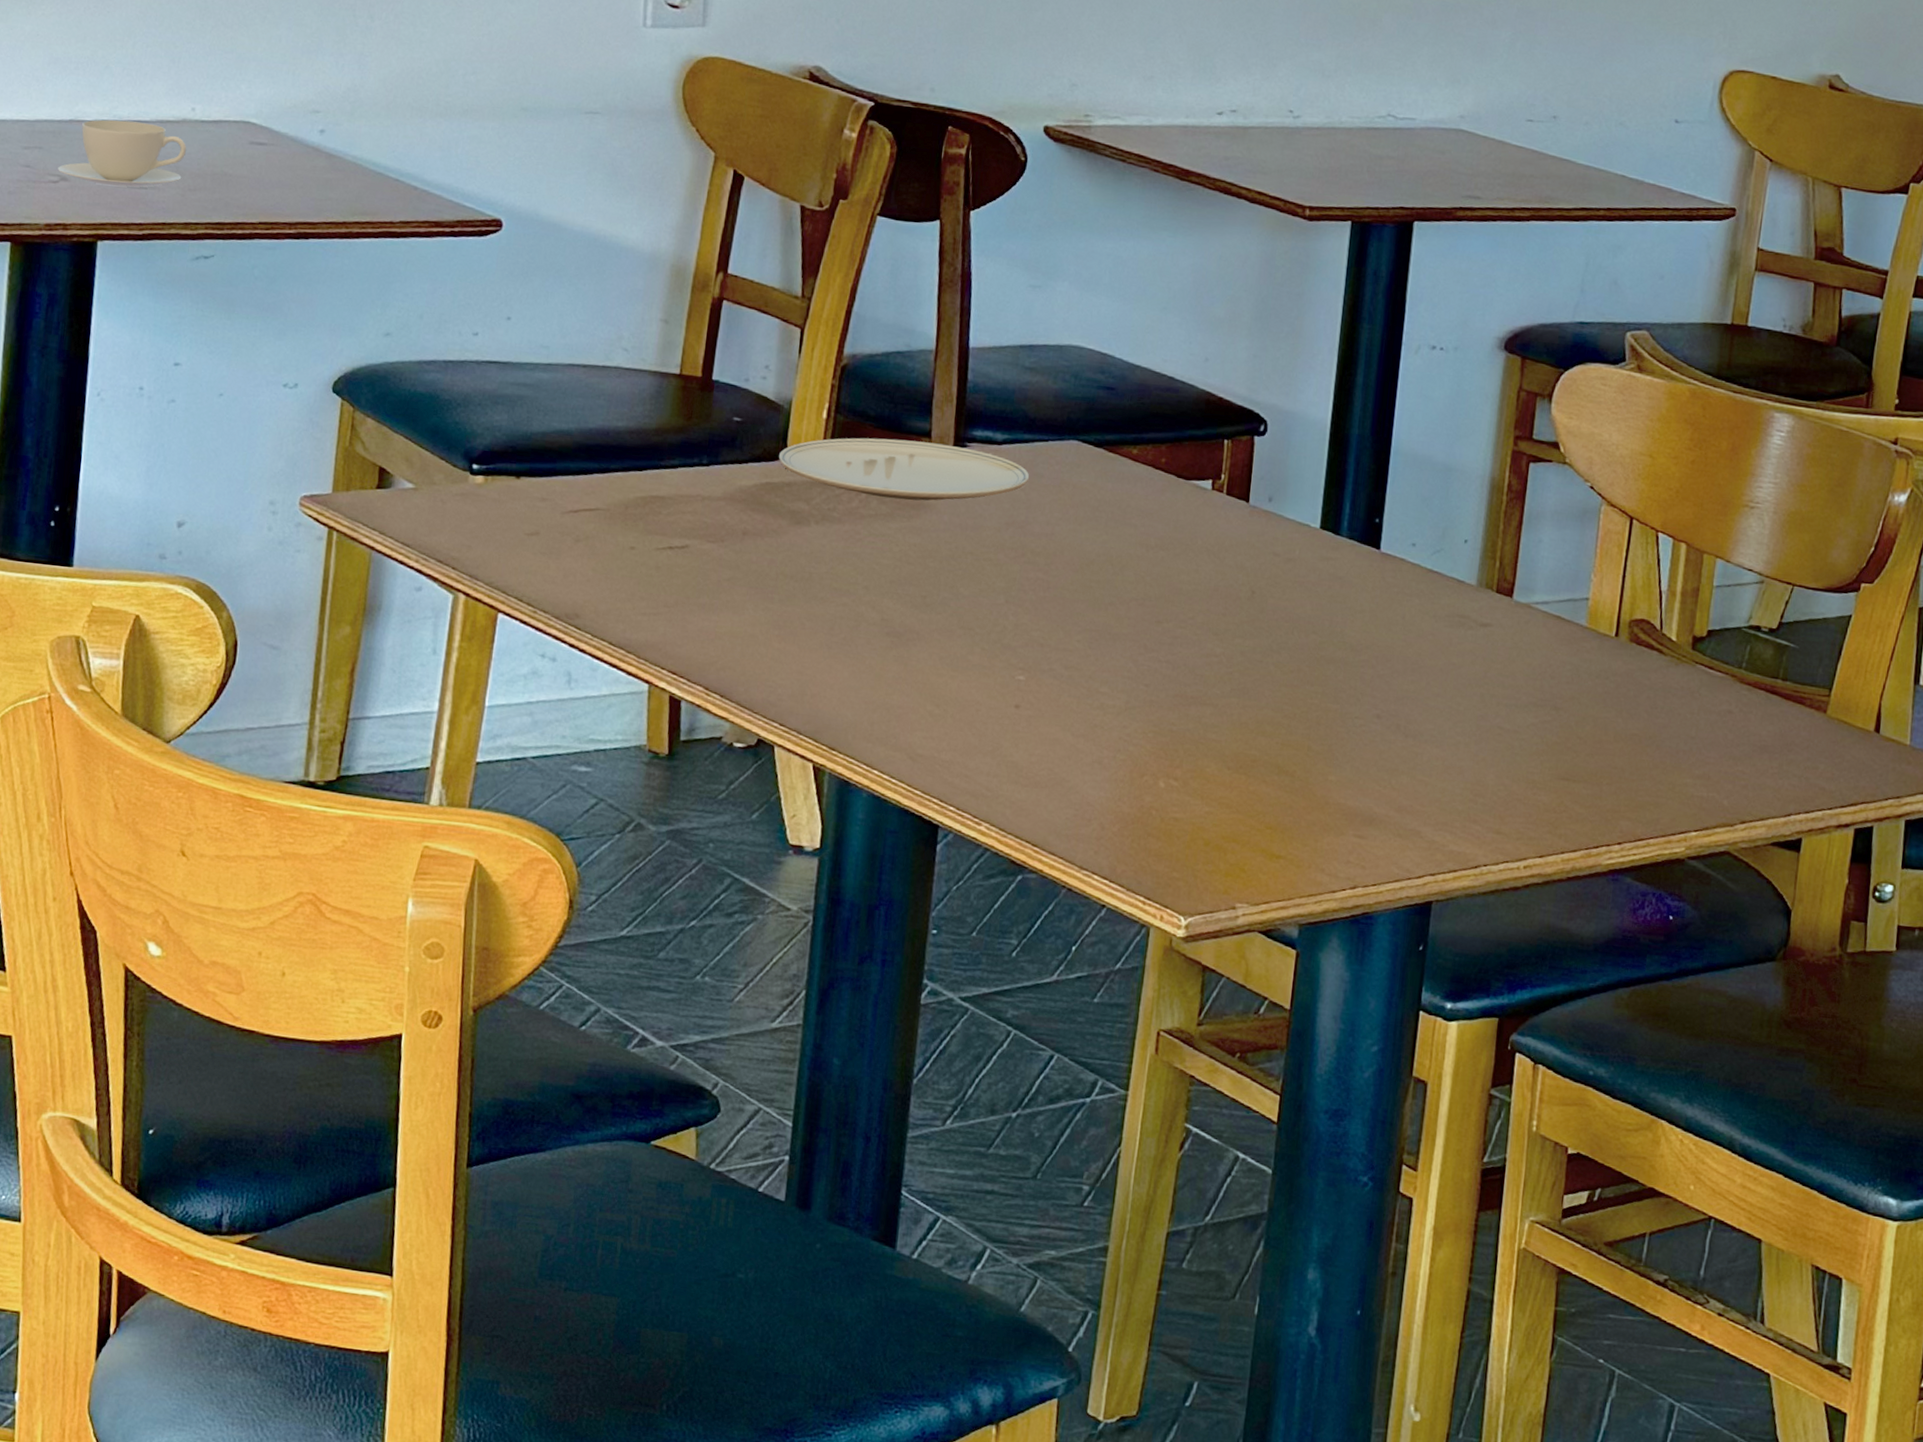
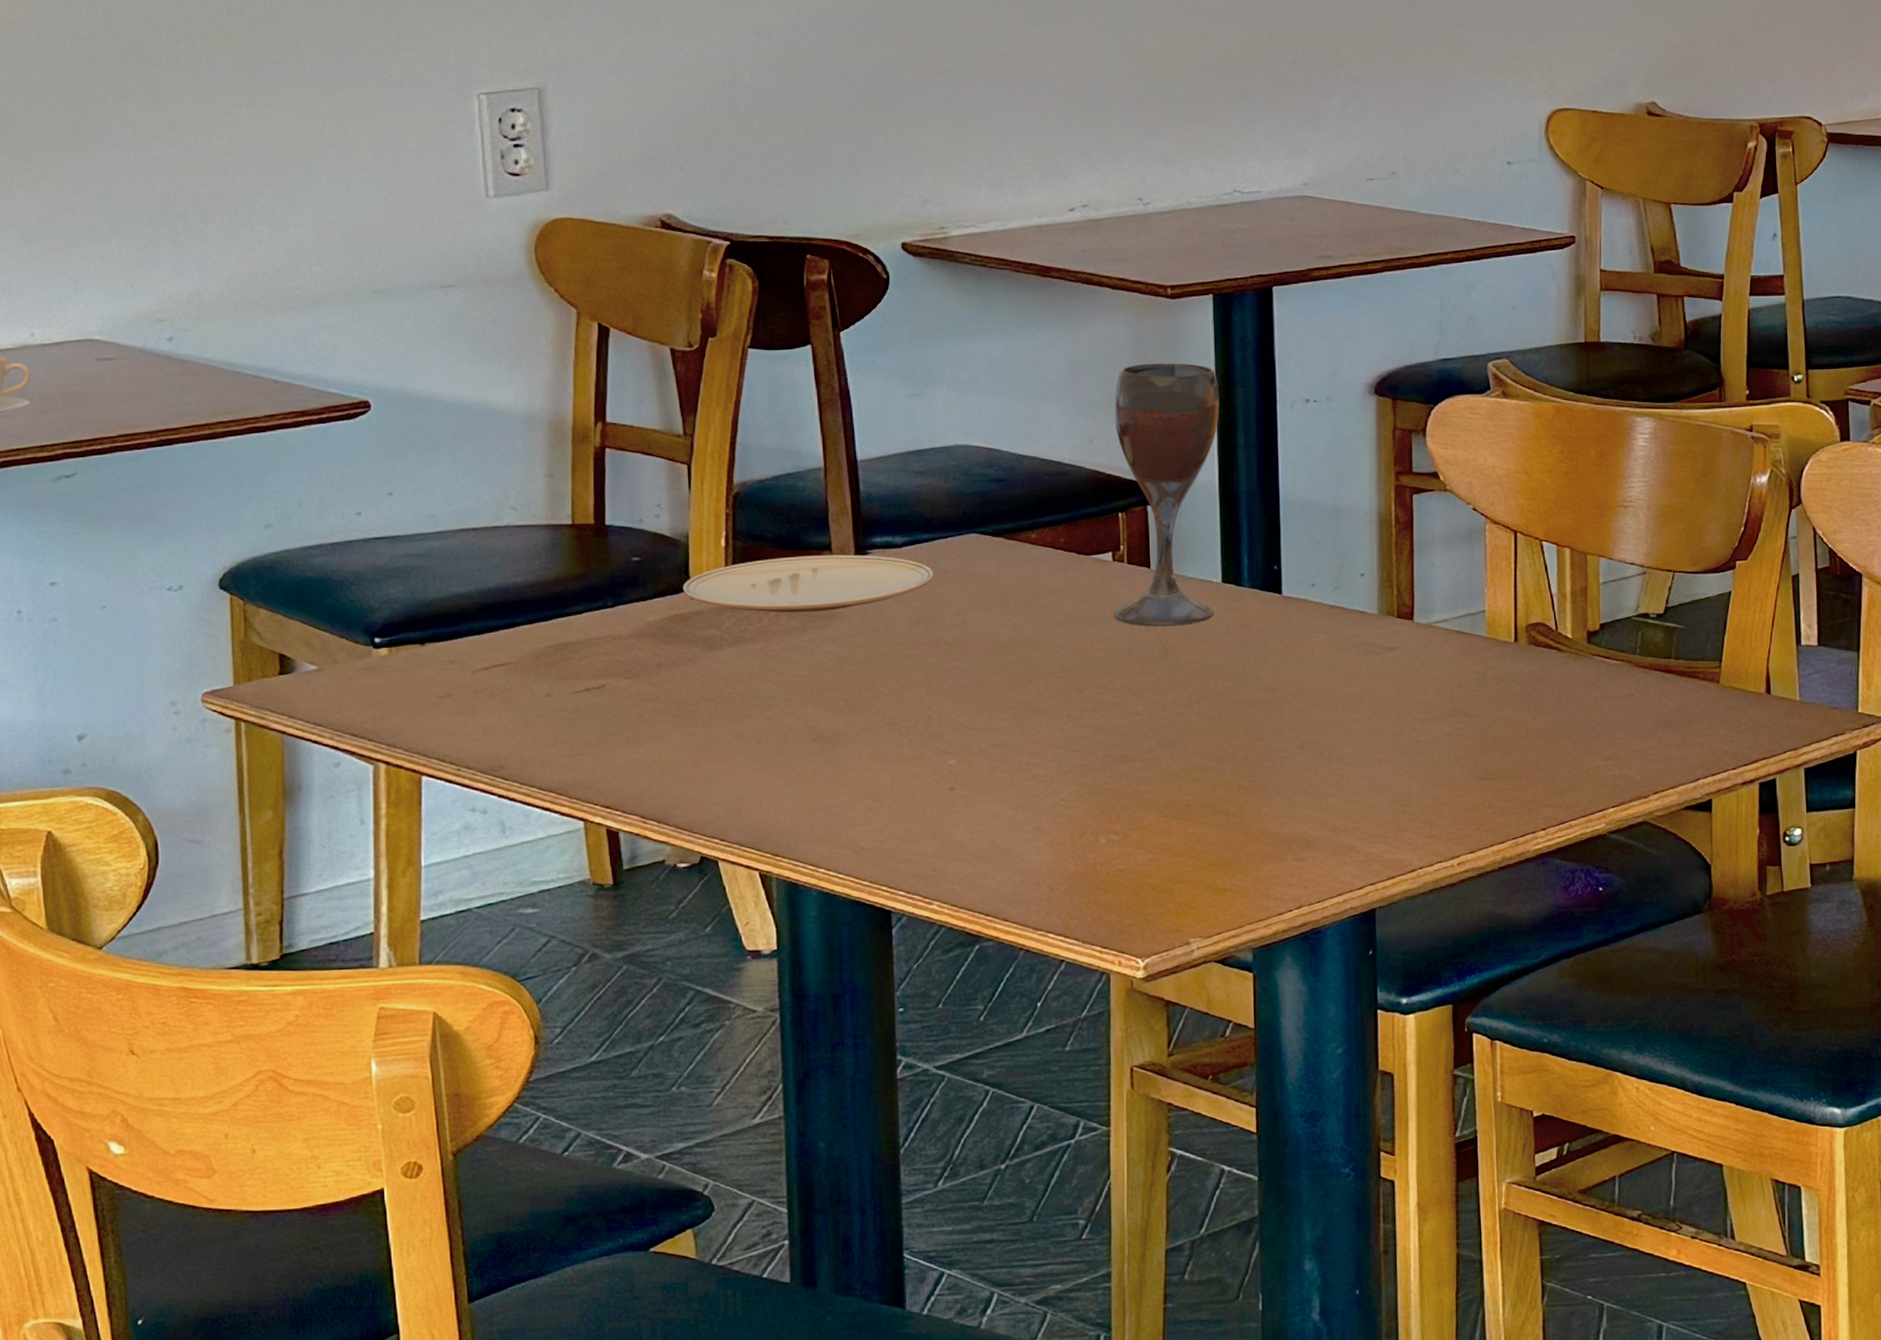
cup: none [1203,285,1344,570] -> present [1112,363,1220,628]

